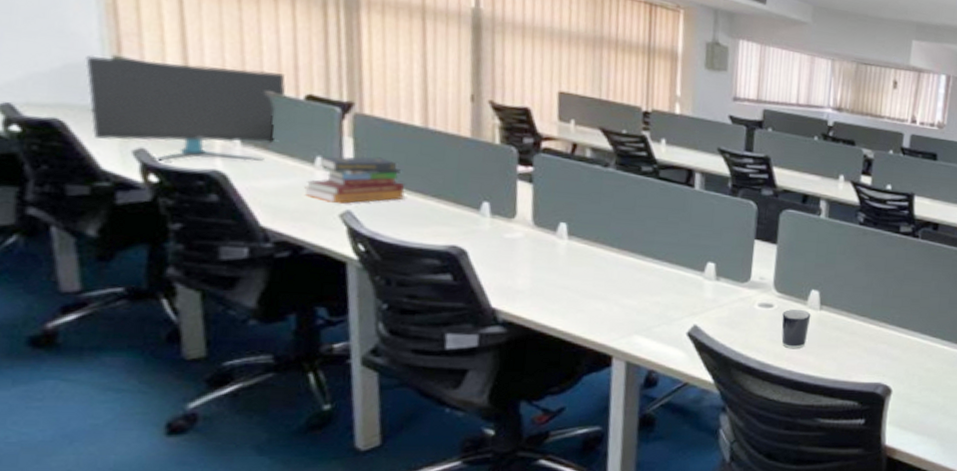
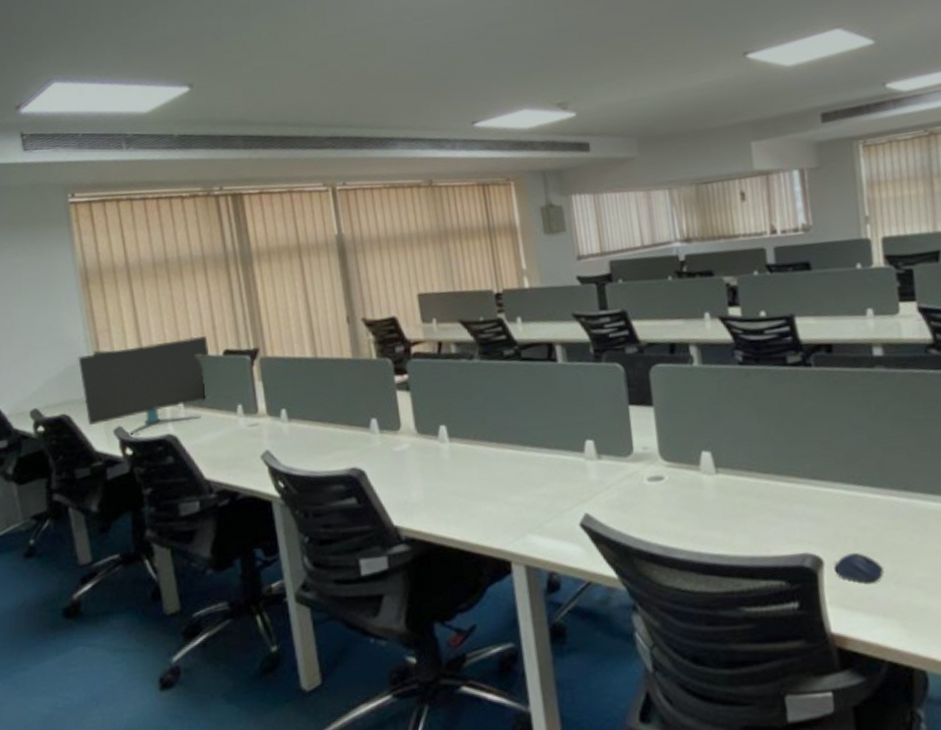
books: present [304,156,405,203] -> none [232,394,308,447]
mug: present [781,309,811,348] -> none [675,477,709,525]
computer mouse: none [899,387,936,411] -> present [834,552,884,583]

